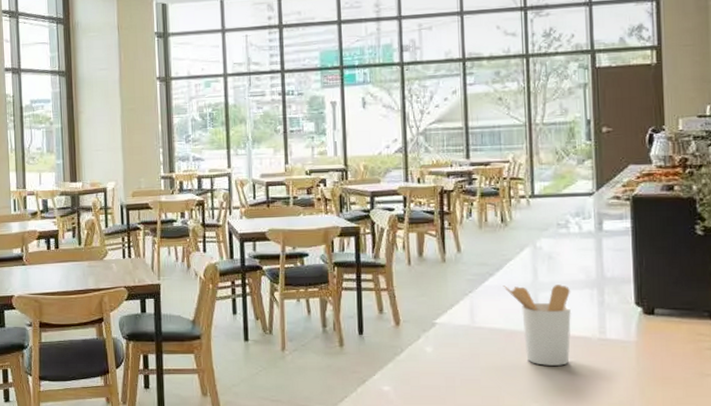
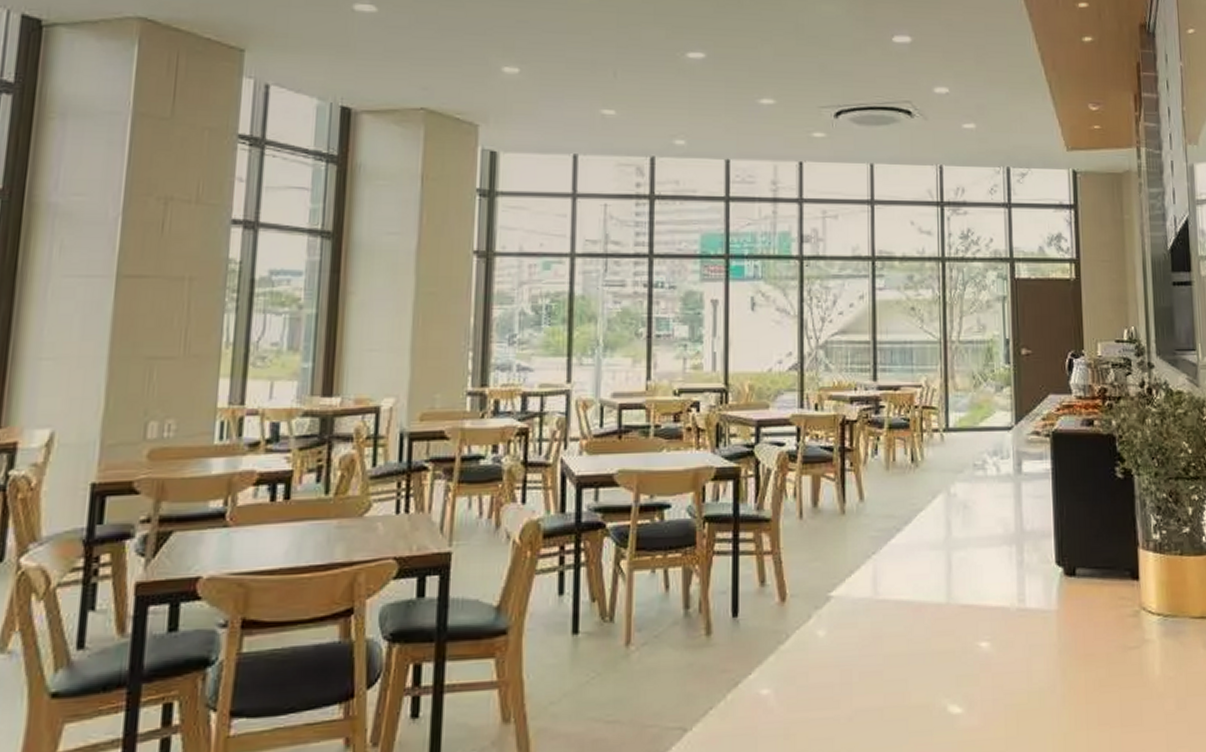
utensil holder: present [503,285,572,366] -> none [912,541,989,647]

